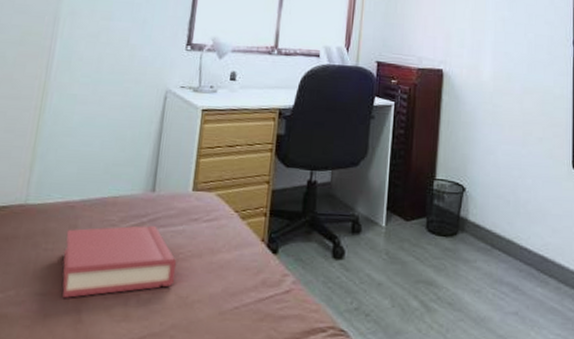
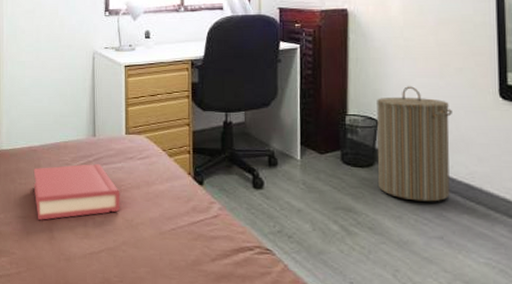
laundry hamper: none [460,153,532,275] -> present [377,86,452,202]

